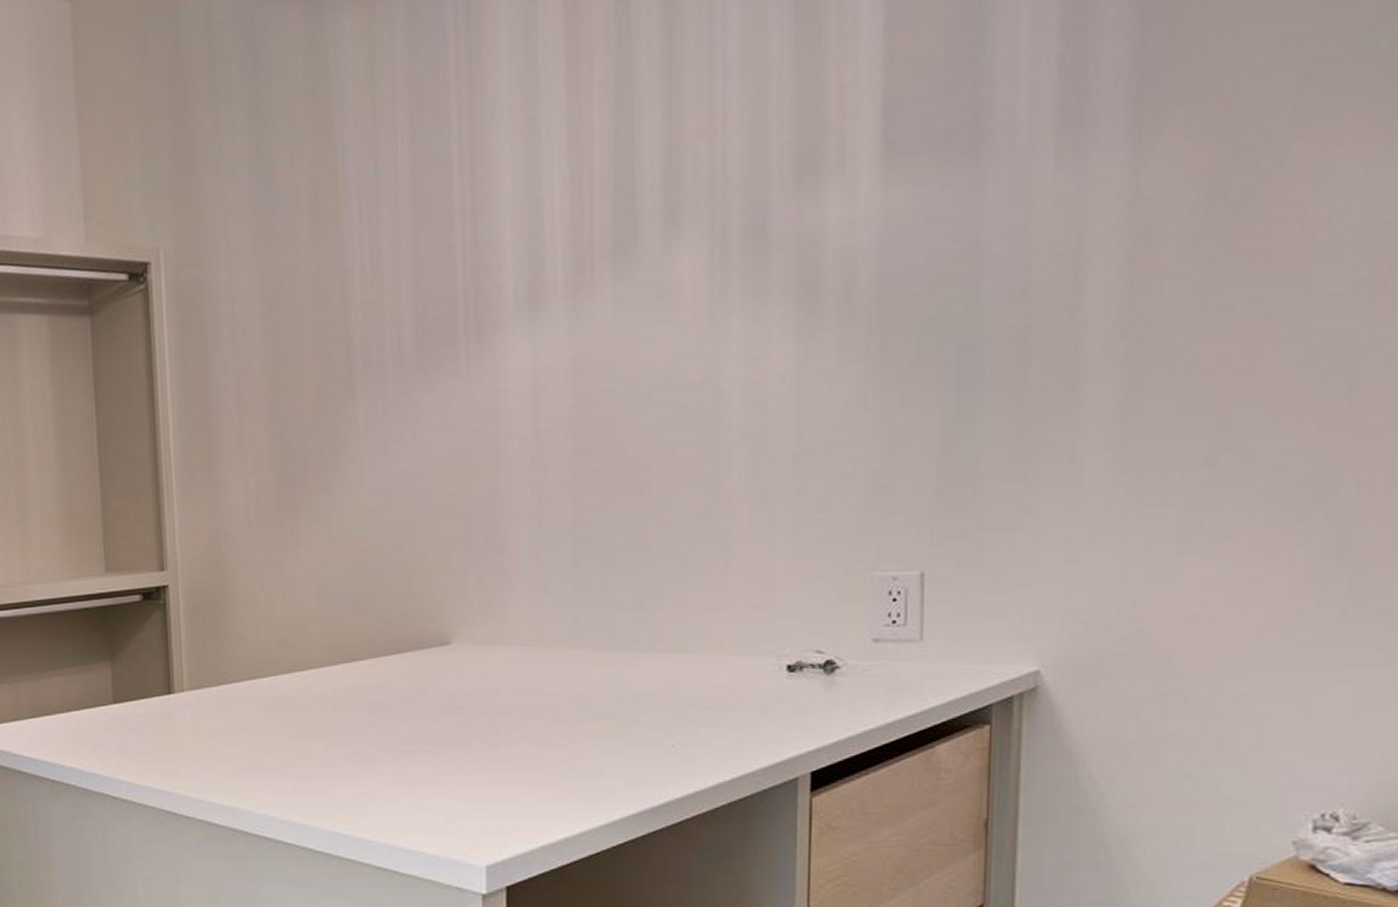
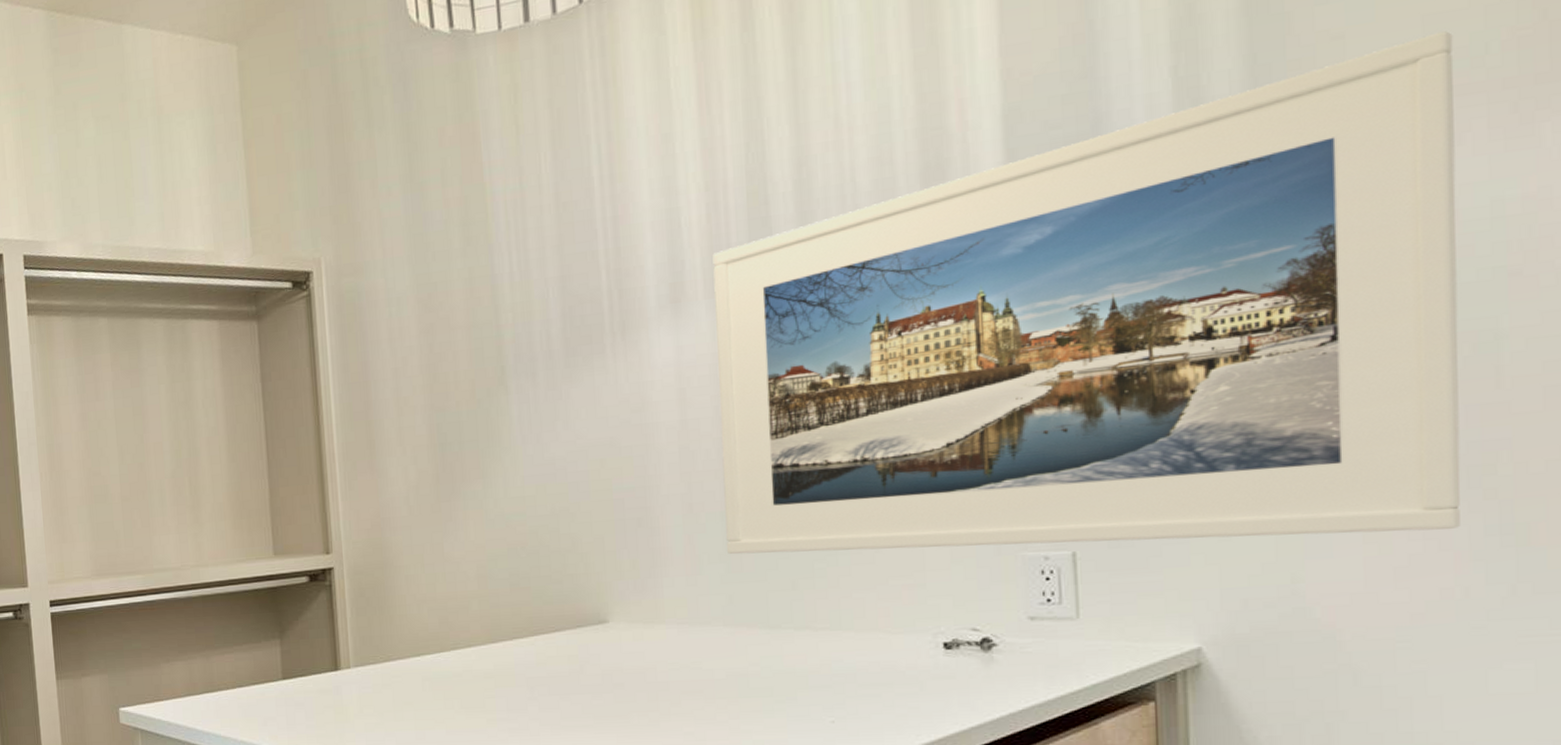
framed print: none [574,22,1345,573] -> present [712,31,1461,555]

